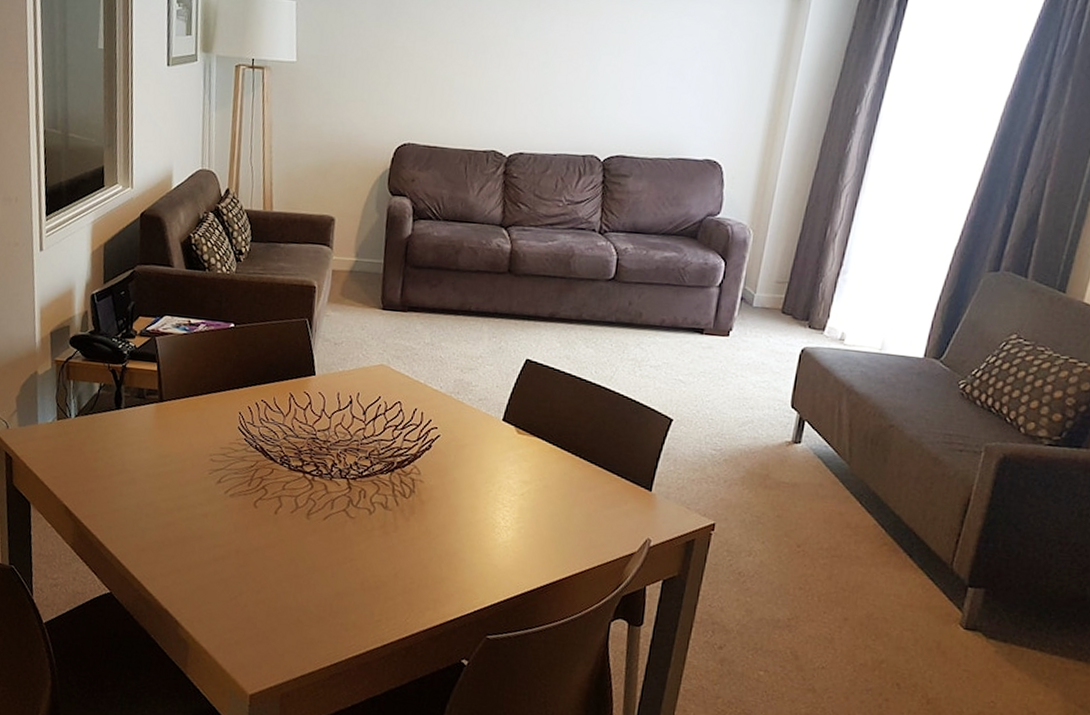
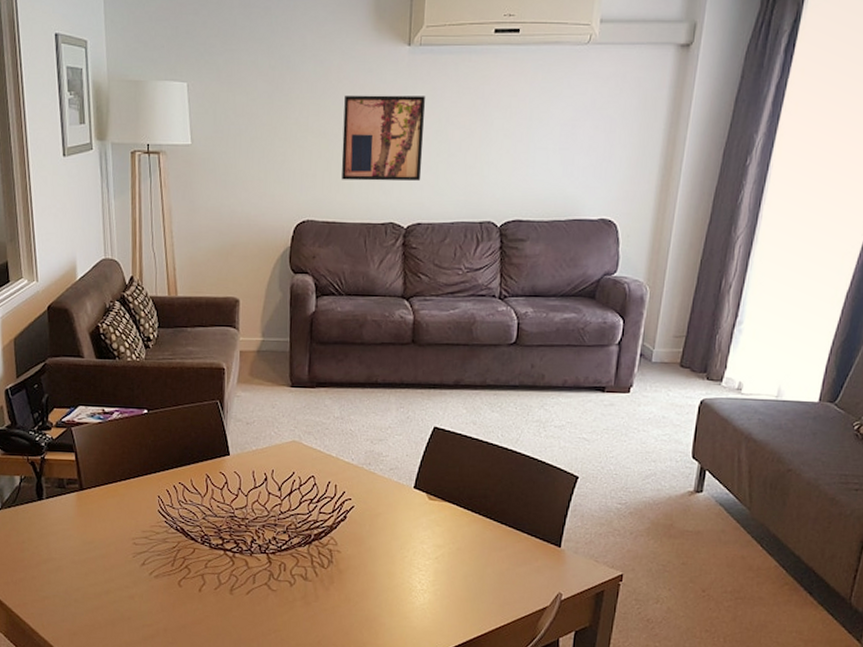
wall art: none [445,22,534,111] -> present [341,95,425,181]

